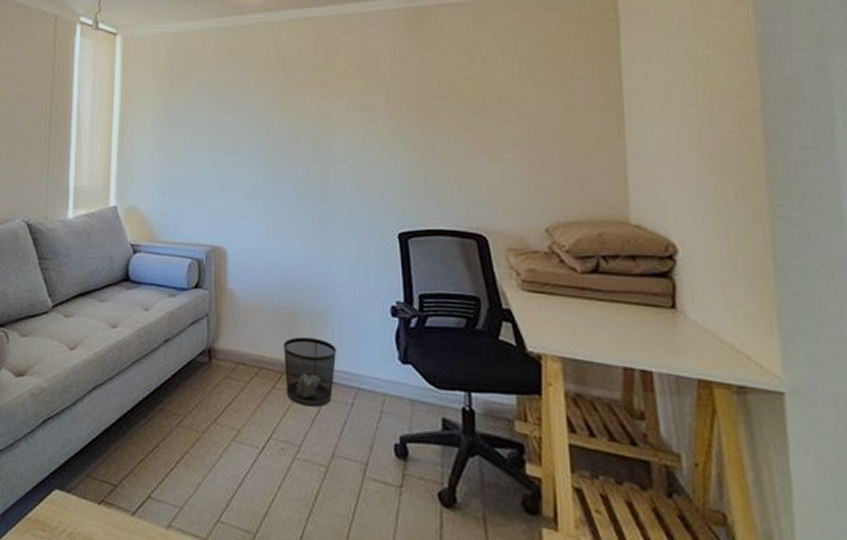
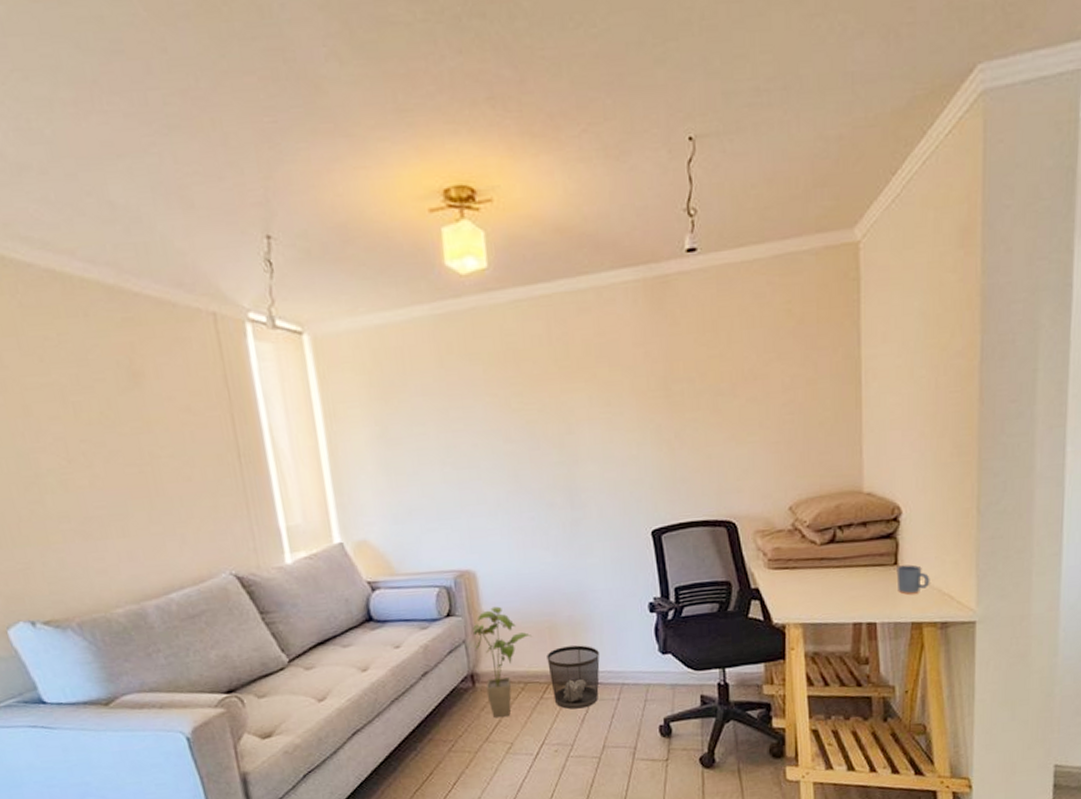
house plant: none [214,285,271,400] -> present [471,606,532,717]
mug: none [675,310,719,346] -> present [896,564,930,594]

